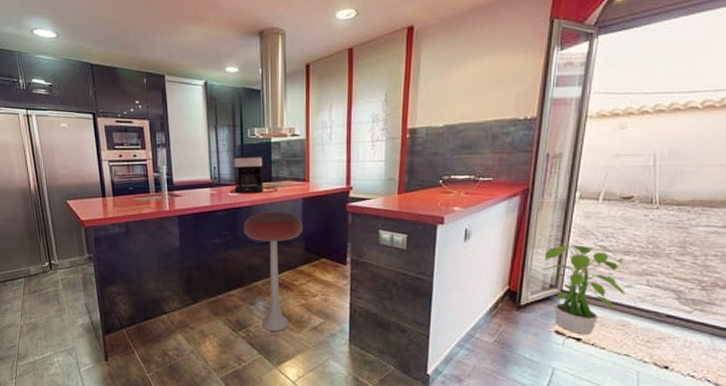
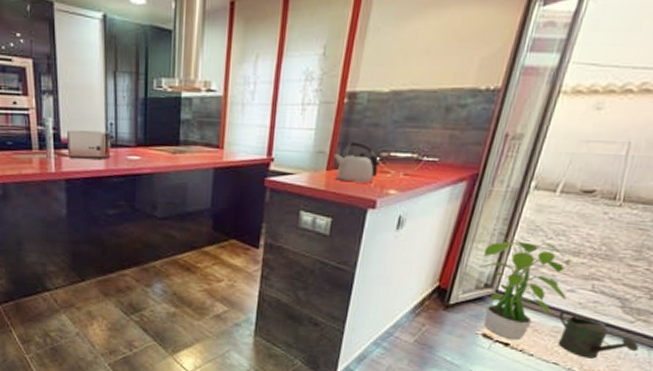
toaster: none [178,174,216,199] -> present [67,130,113,161]
coffee maker: present [230,154,278,194] -> none [128,111,186,160]
bar stool: present [243,212,303,332] -> none [142,182,213,318]
kettle: none [403,168,441,204] -> present [334,141,378,184]
watering can: none [621,304,701,349] -> present [558,310,639,359]

